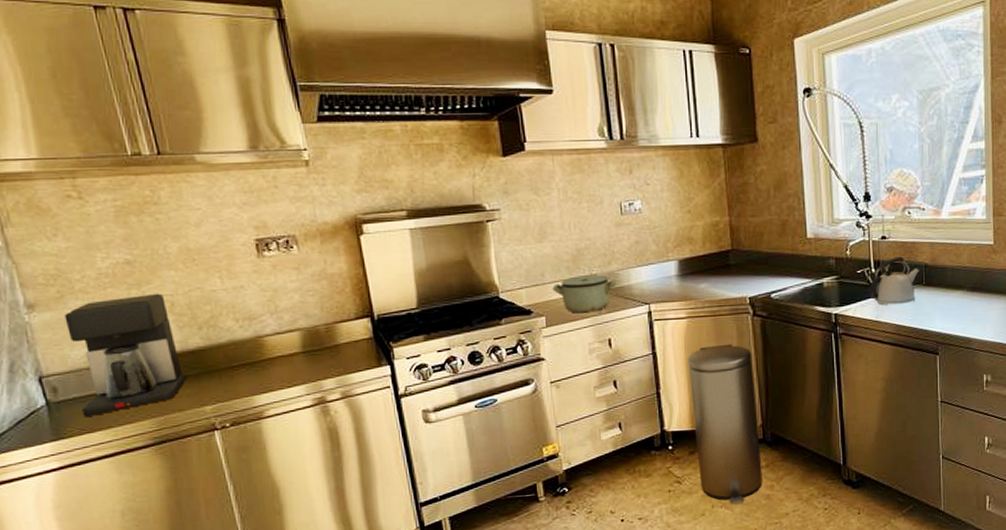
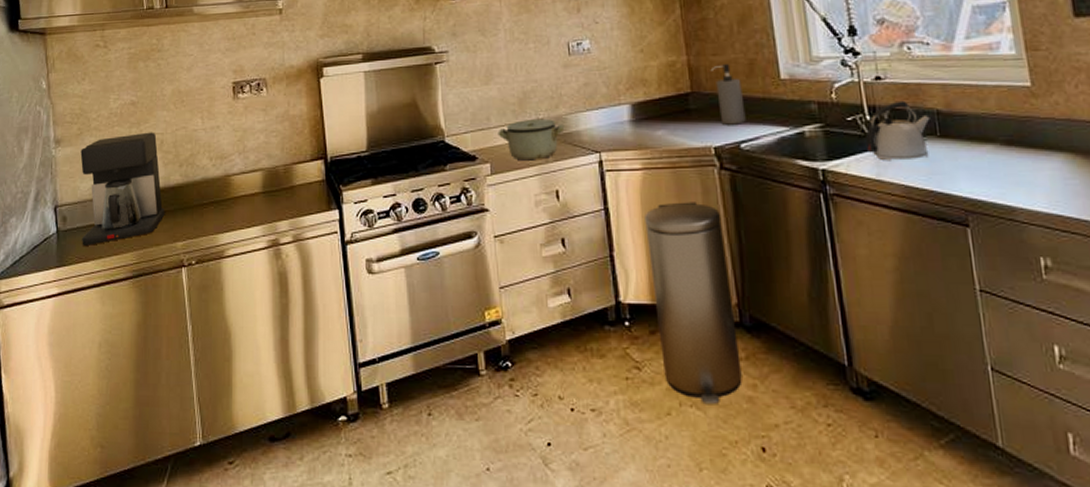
soap dispenser: none [749,225,777,278] -> present [710,64,746,125]

